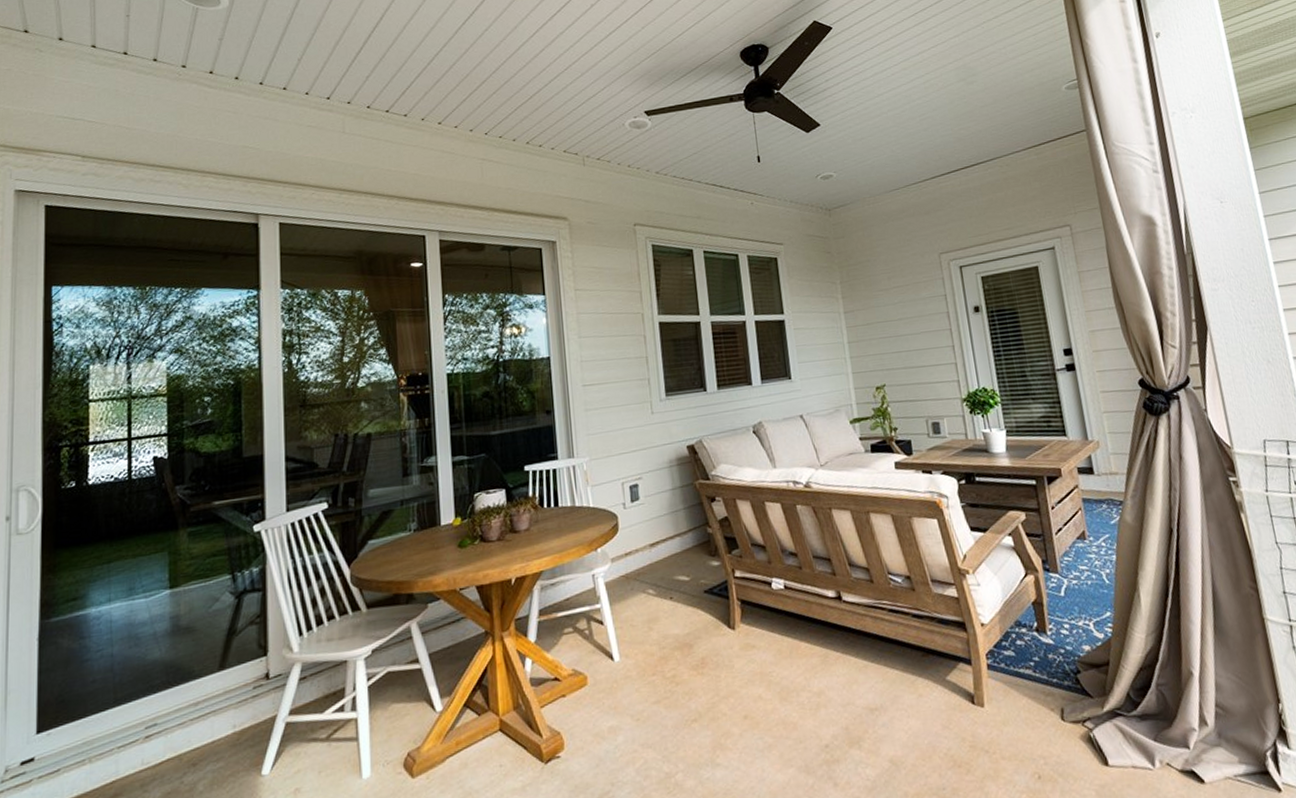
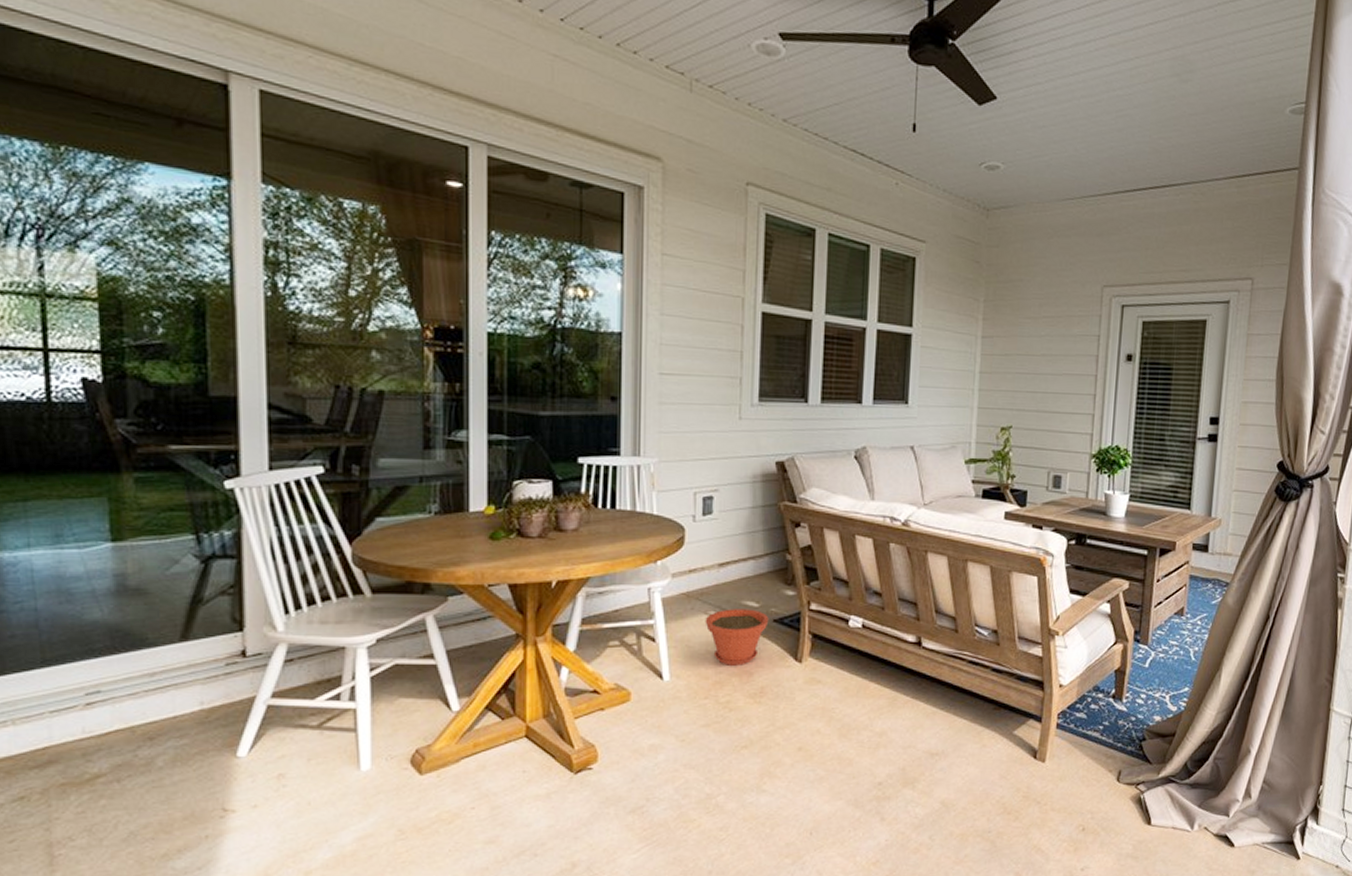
plant pot: none [644,583,700,640] -> present [705,609,769,666]

